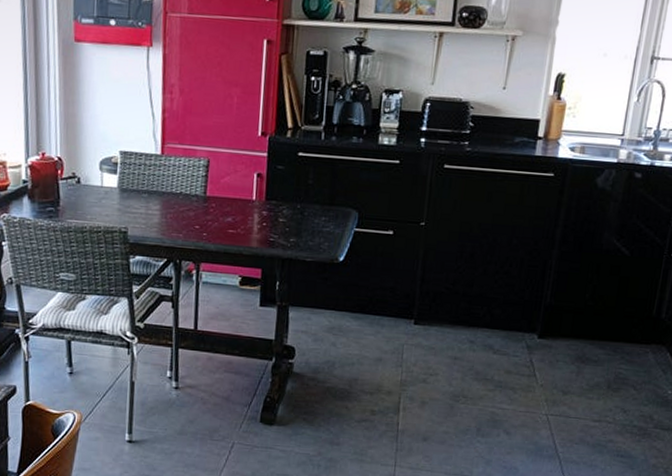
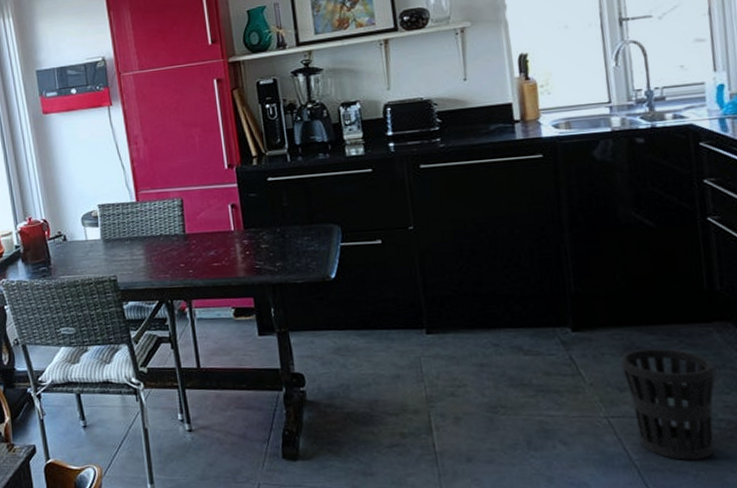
wastebasket: none [567,360,643,457] -> present [620,348,716,460]

